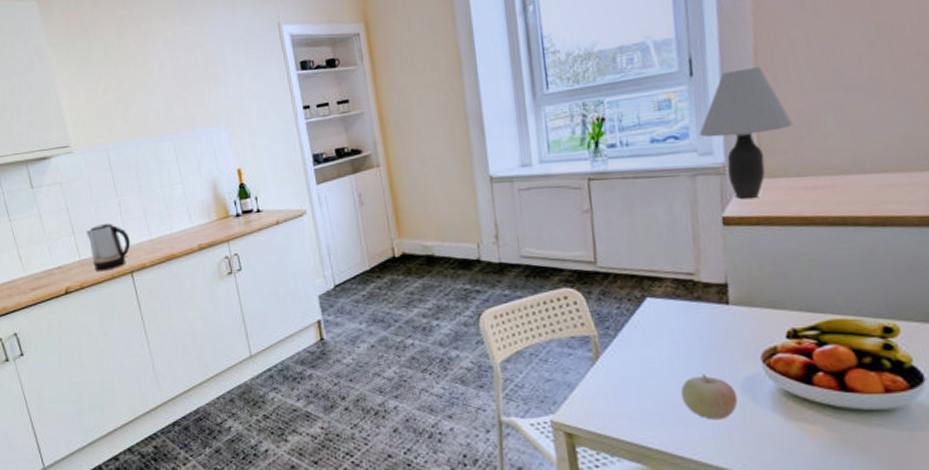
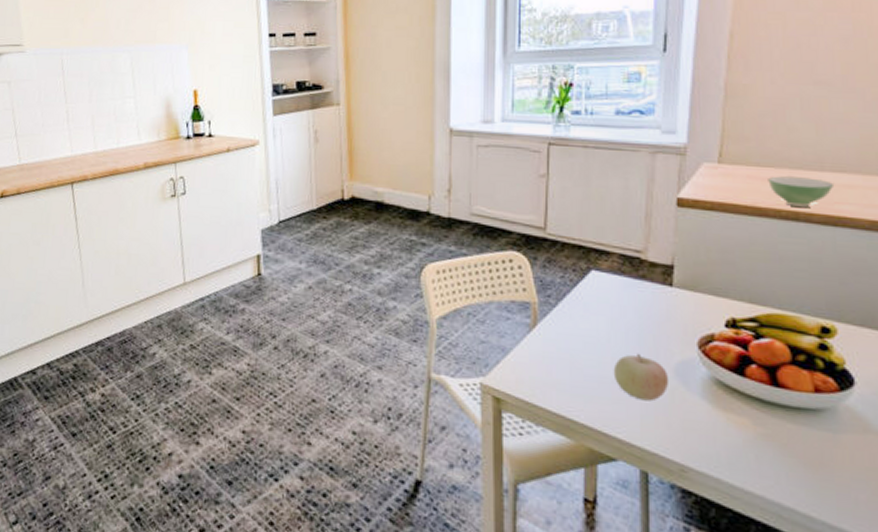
kettle: present [86,223,130,273] -> none [29,129,74,179]
table lamp: present [699,67,793,199] -> none [665,51,759,182]
bowl: none [810,181,879,213] -> present [768,176,835,208]

